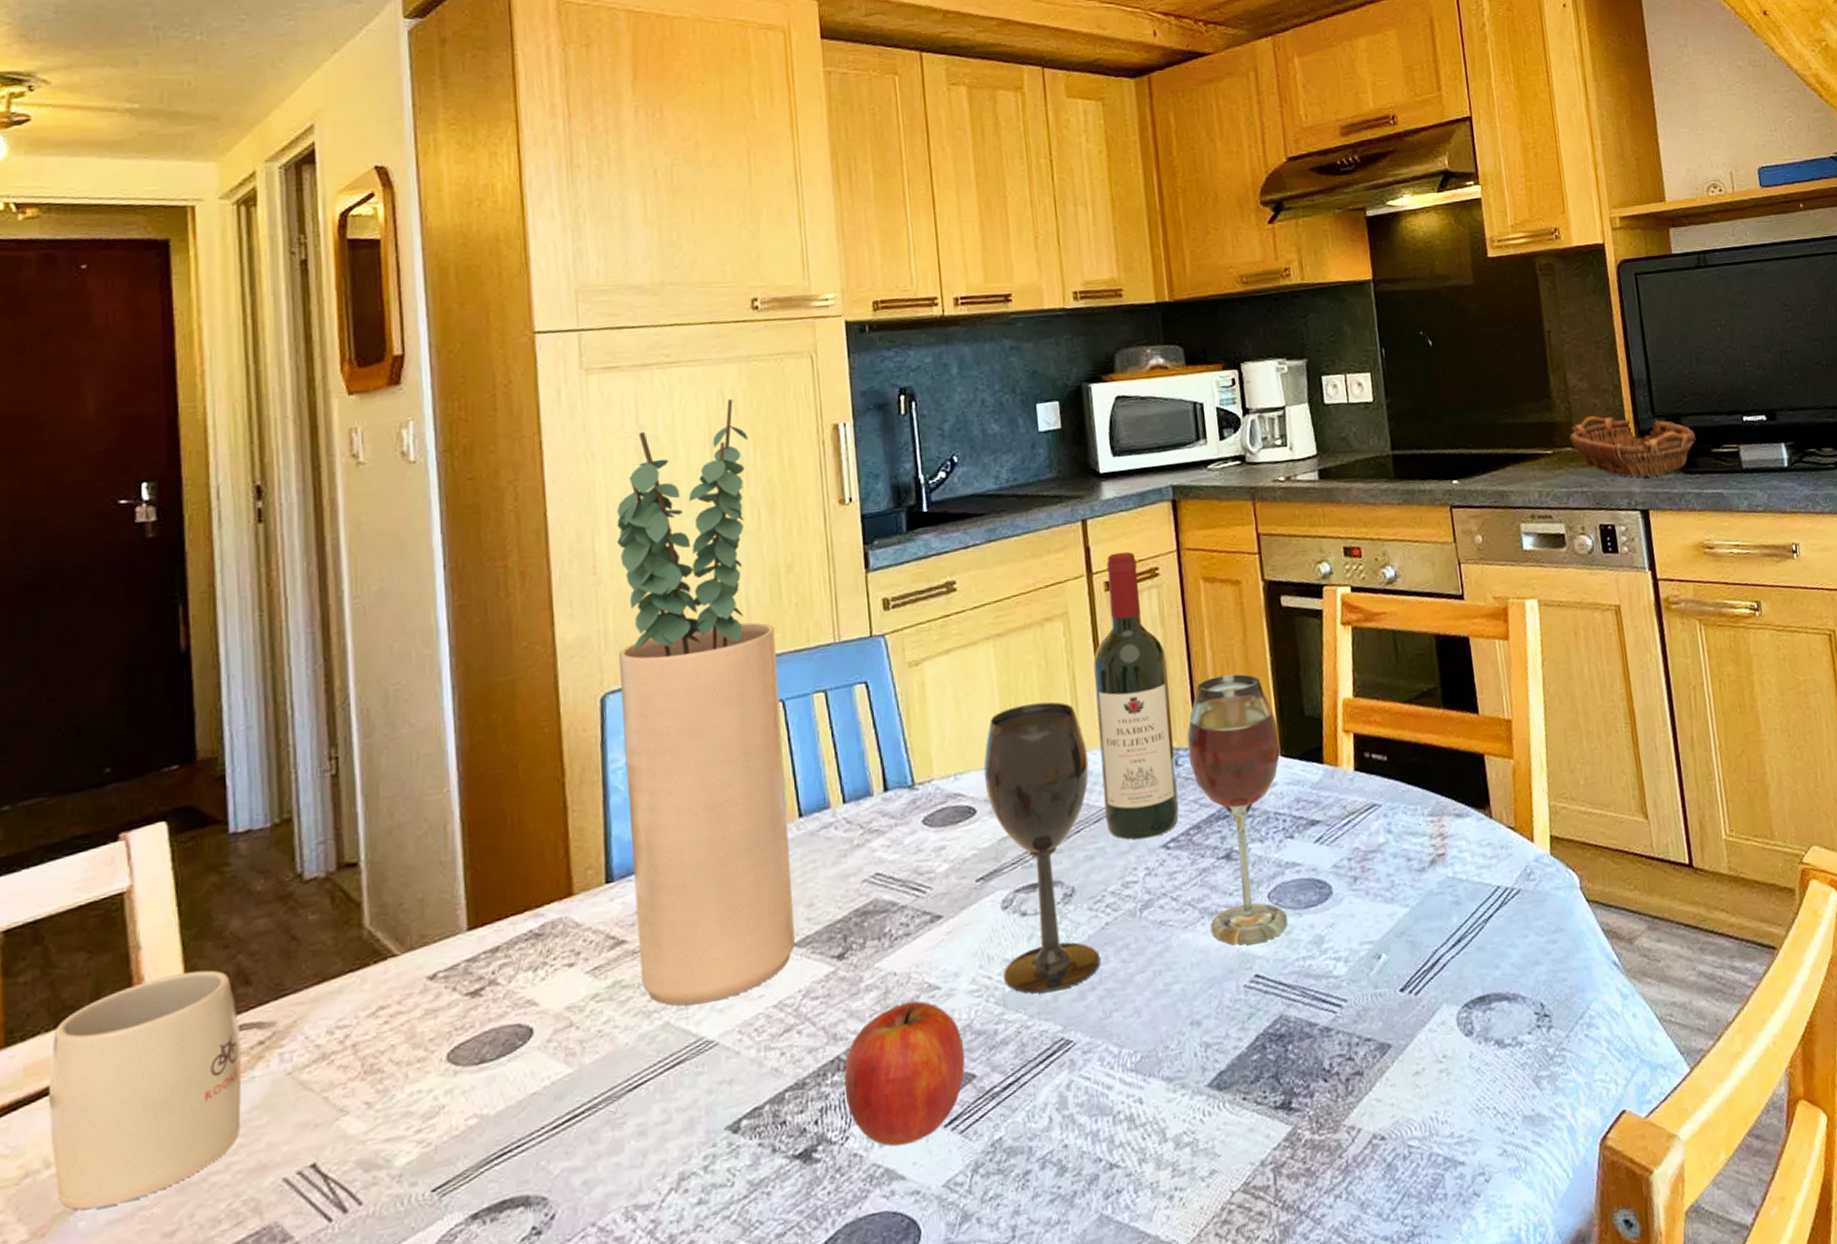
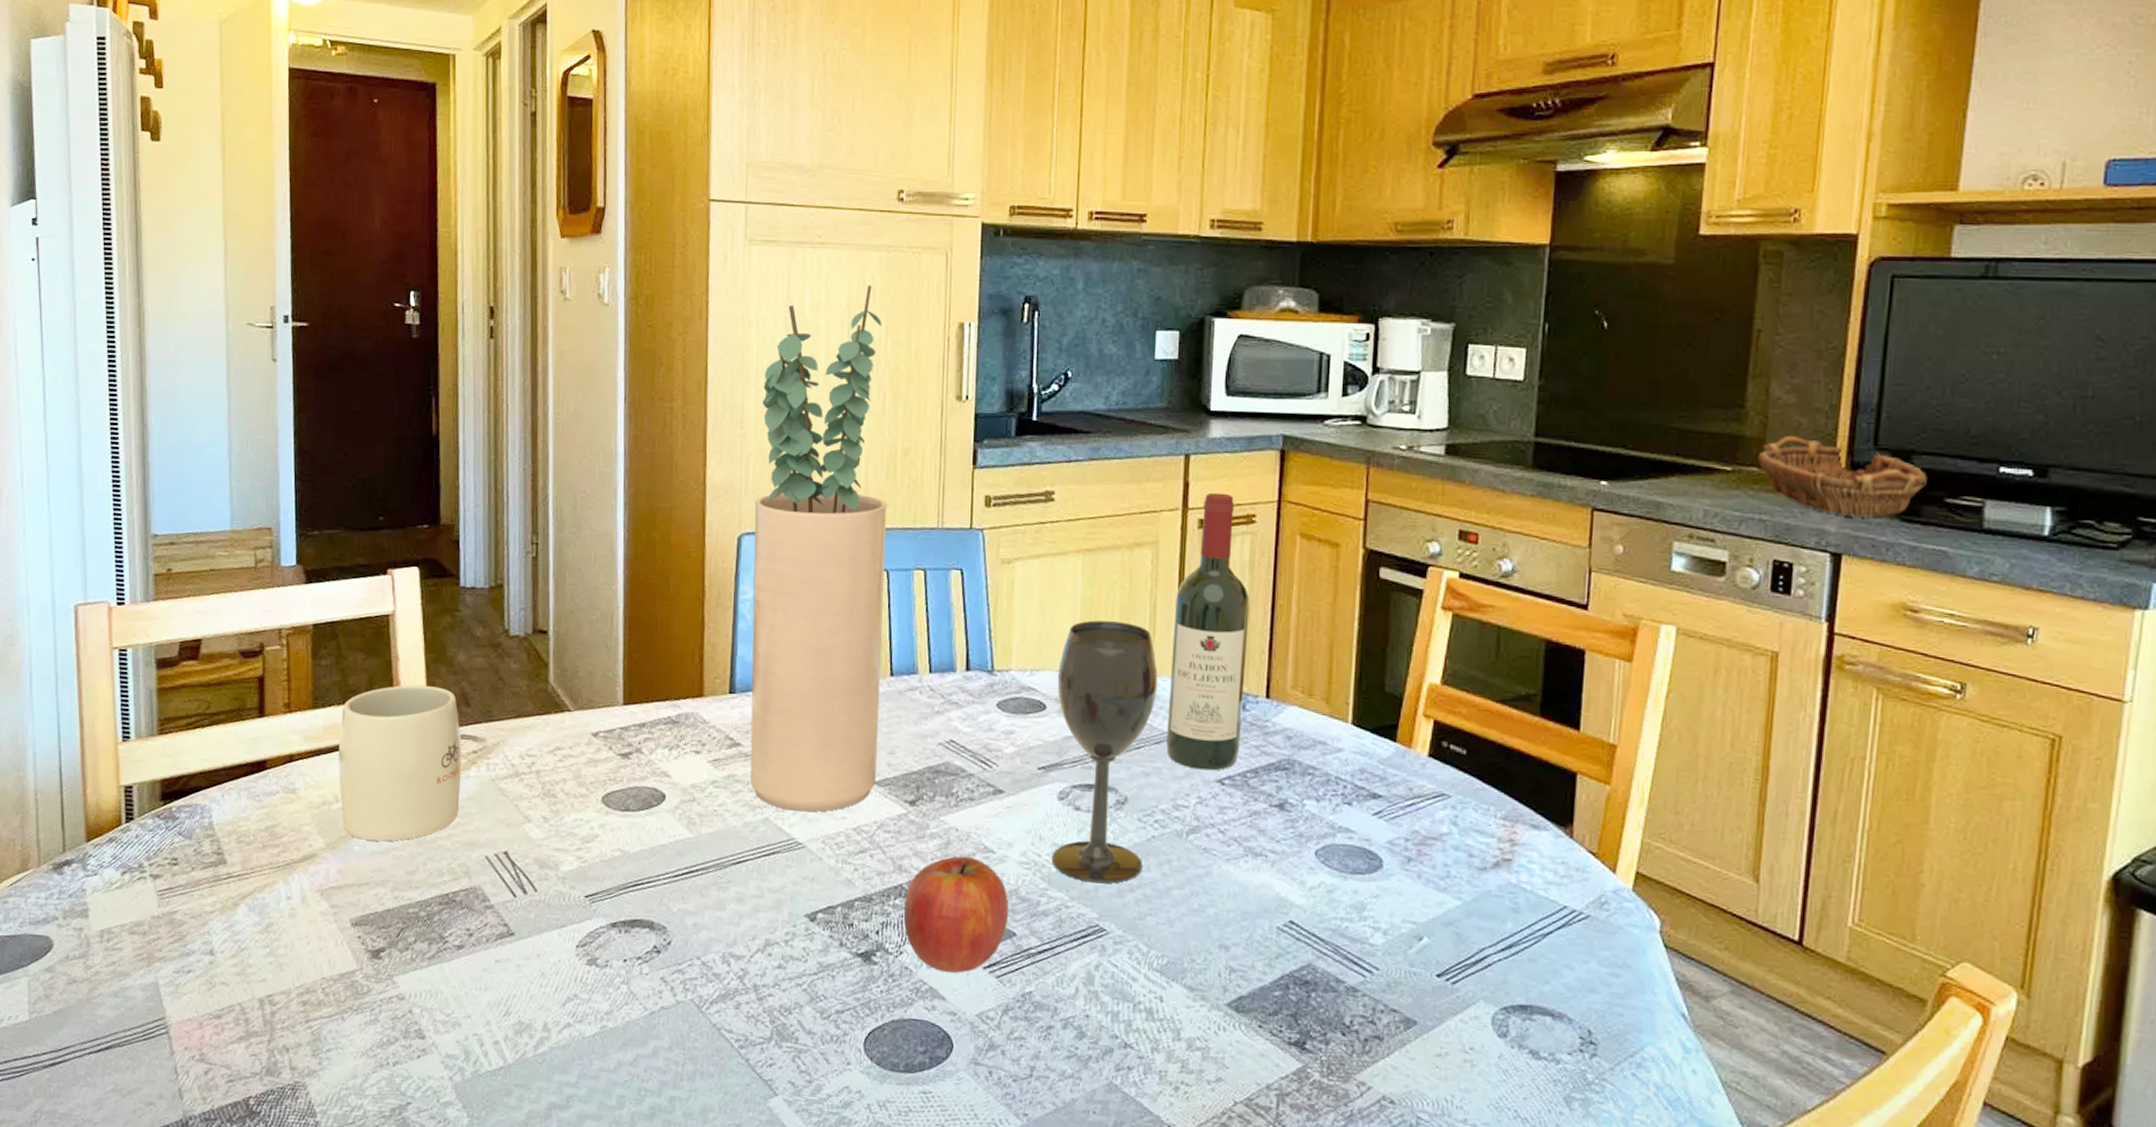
wineglass: present [1187,674,1288,946] -> none [1253,633,1355,894]

